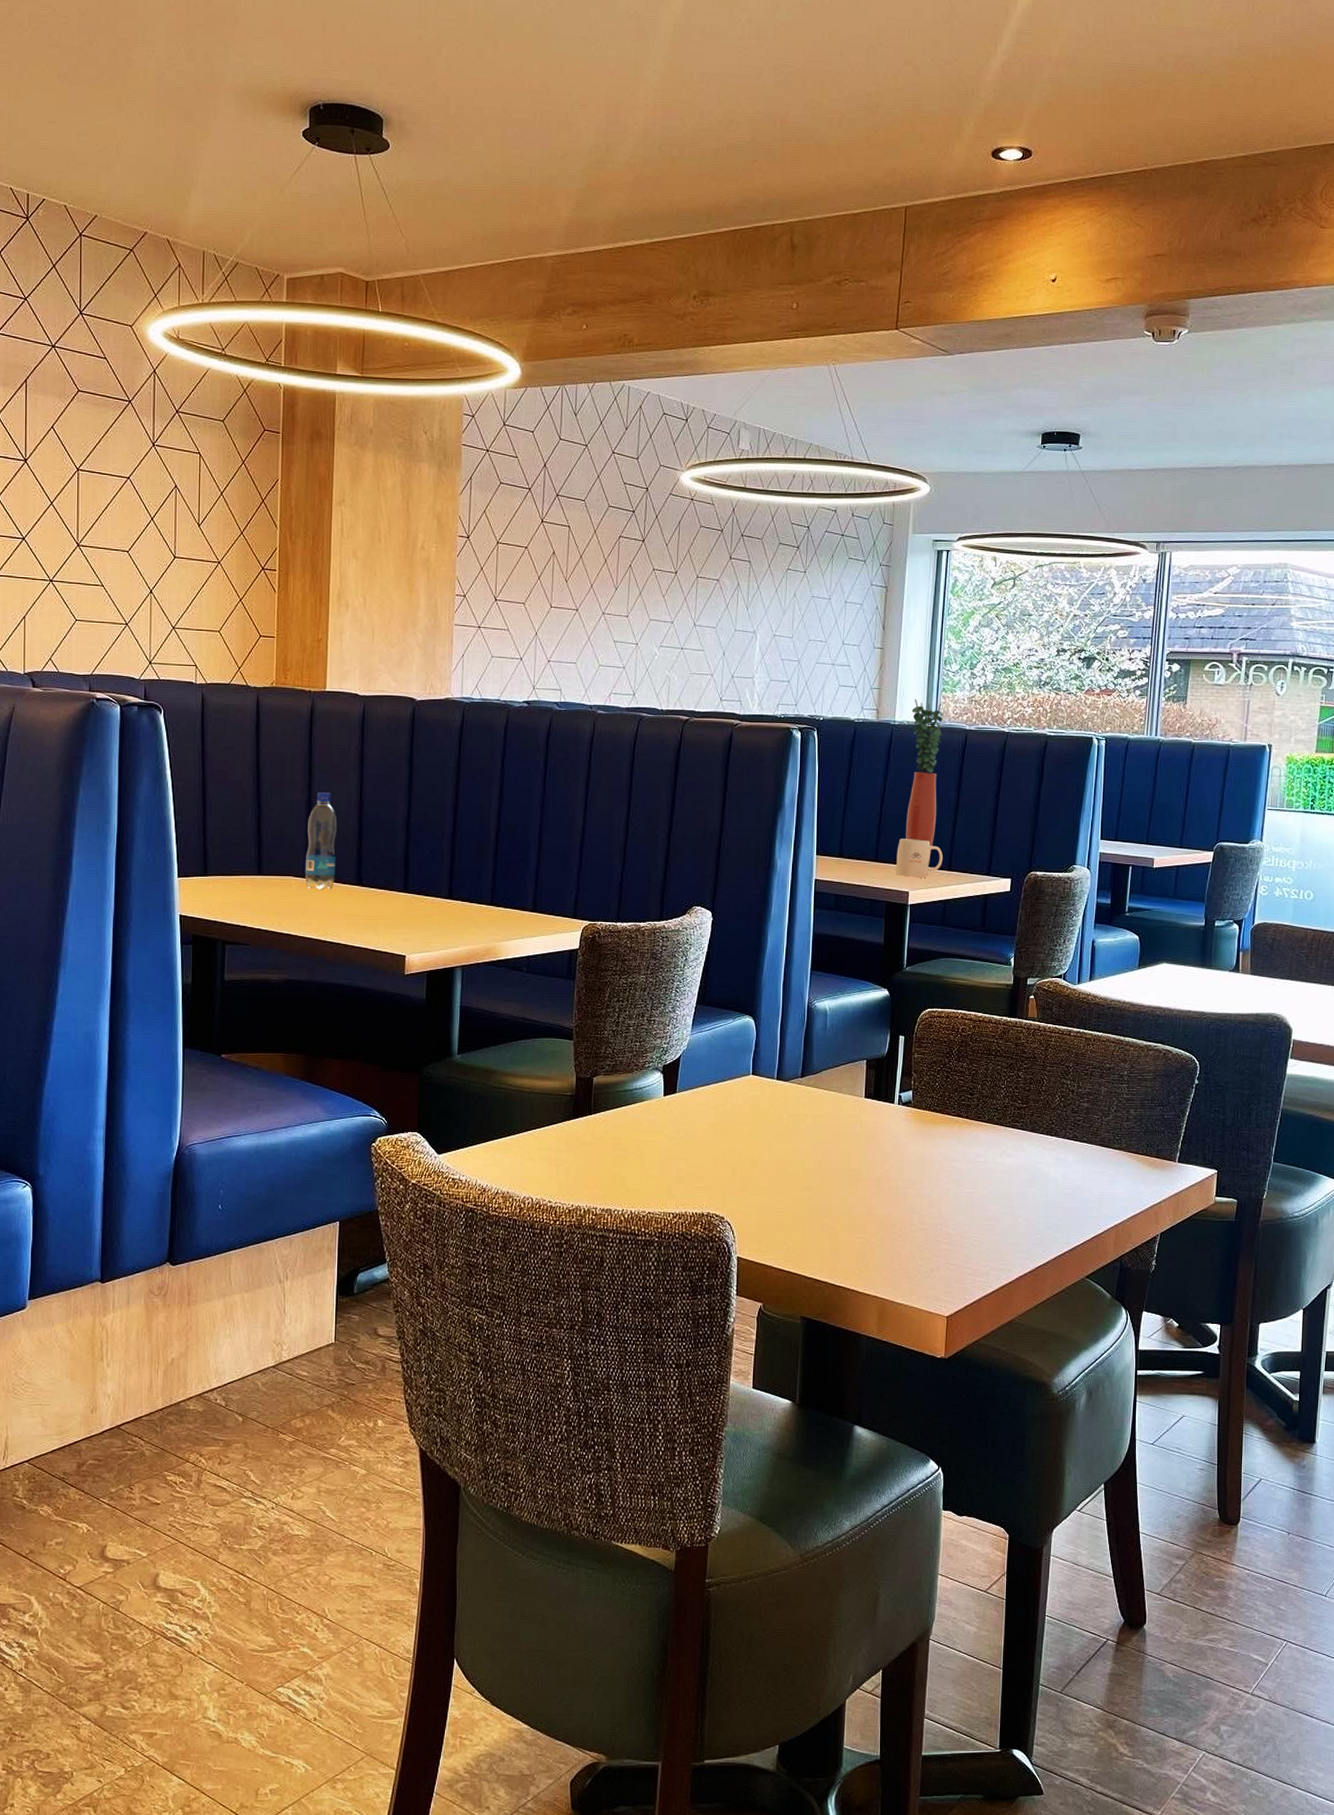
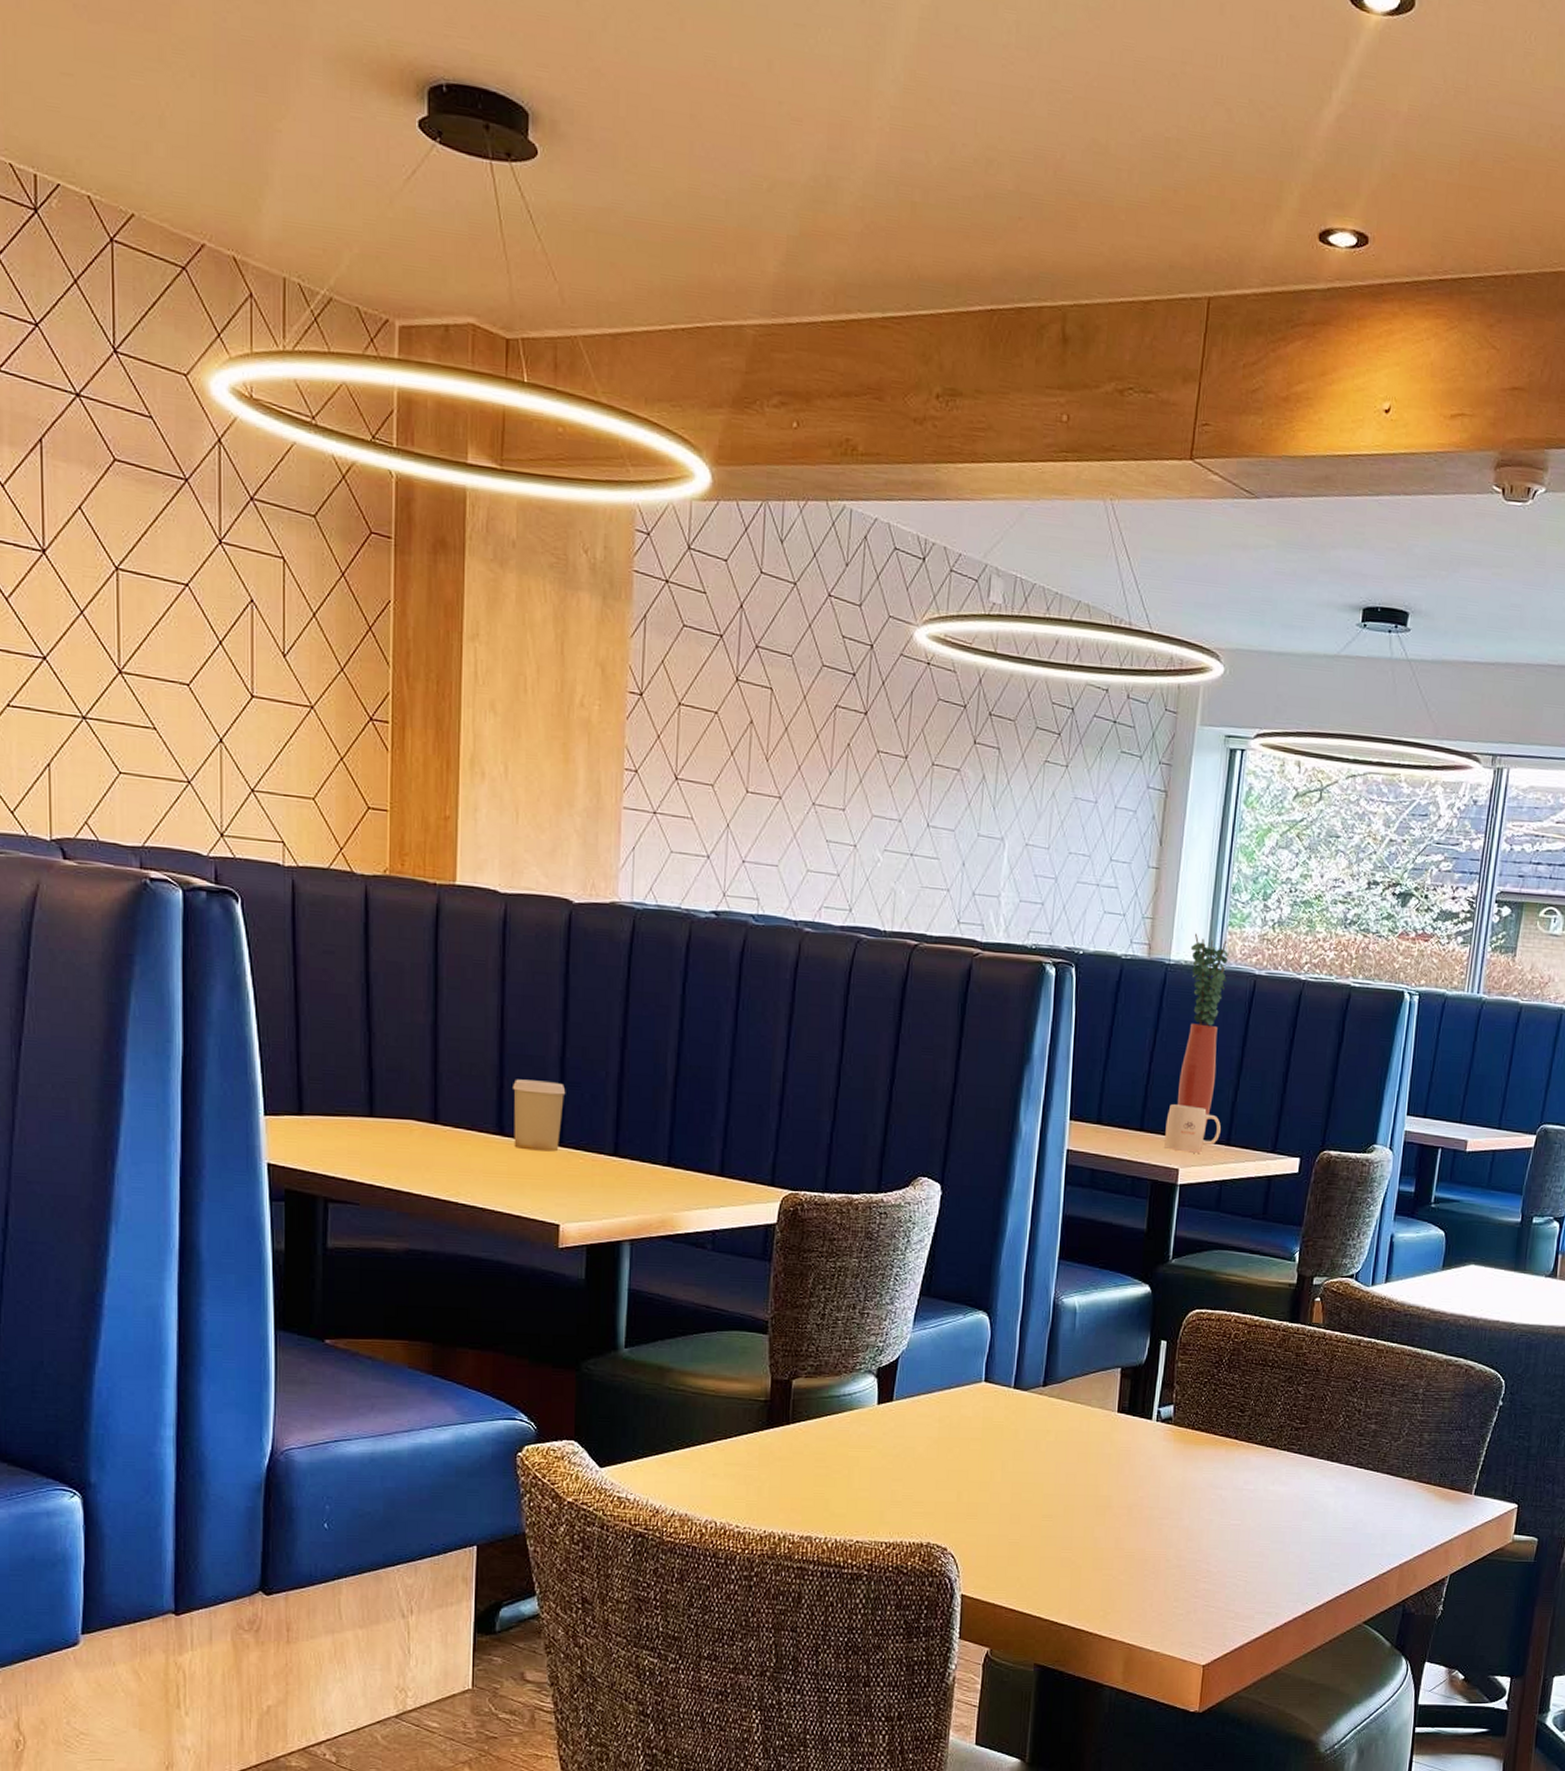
bottle: present [305,792,338,890] -> none [430,1015,472,1139]
cup: none [369,840,411,897] -> present [513,1079,566,1152]

